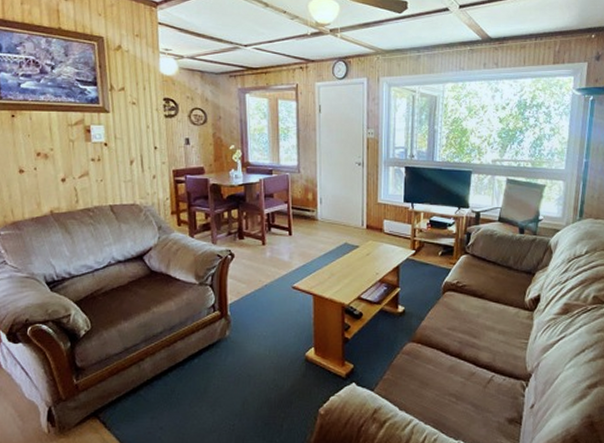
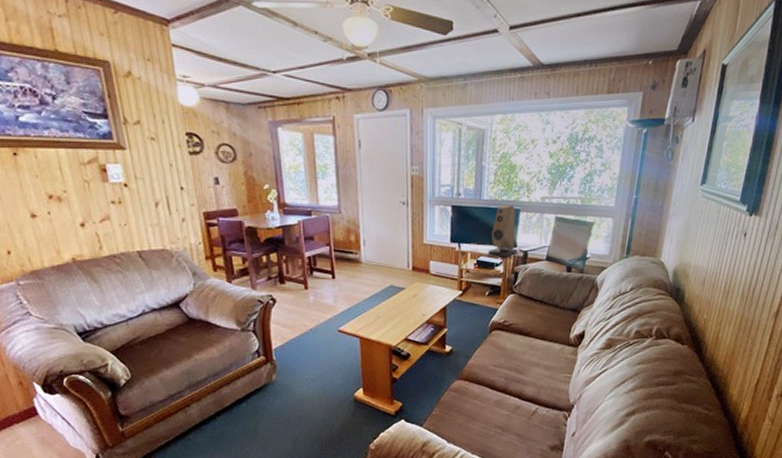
speaker: none [441,167,470,218] -> present [488,205,518,257]

